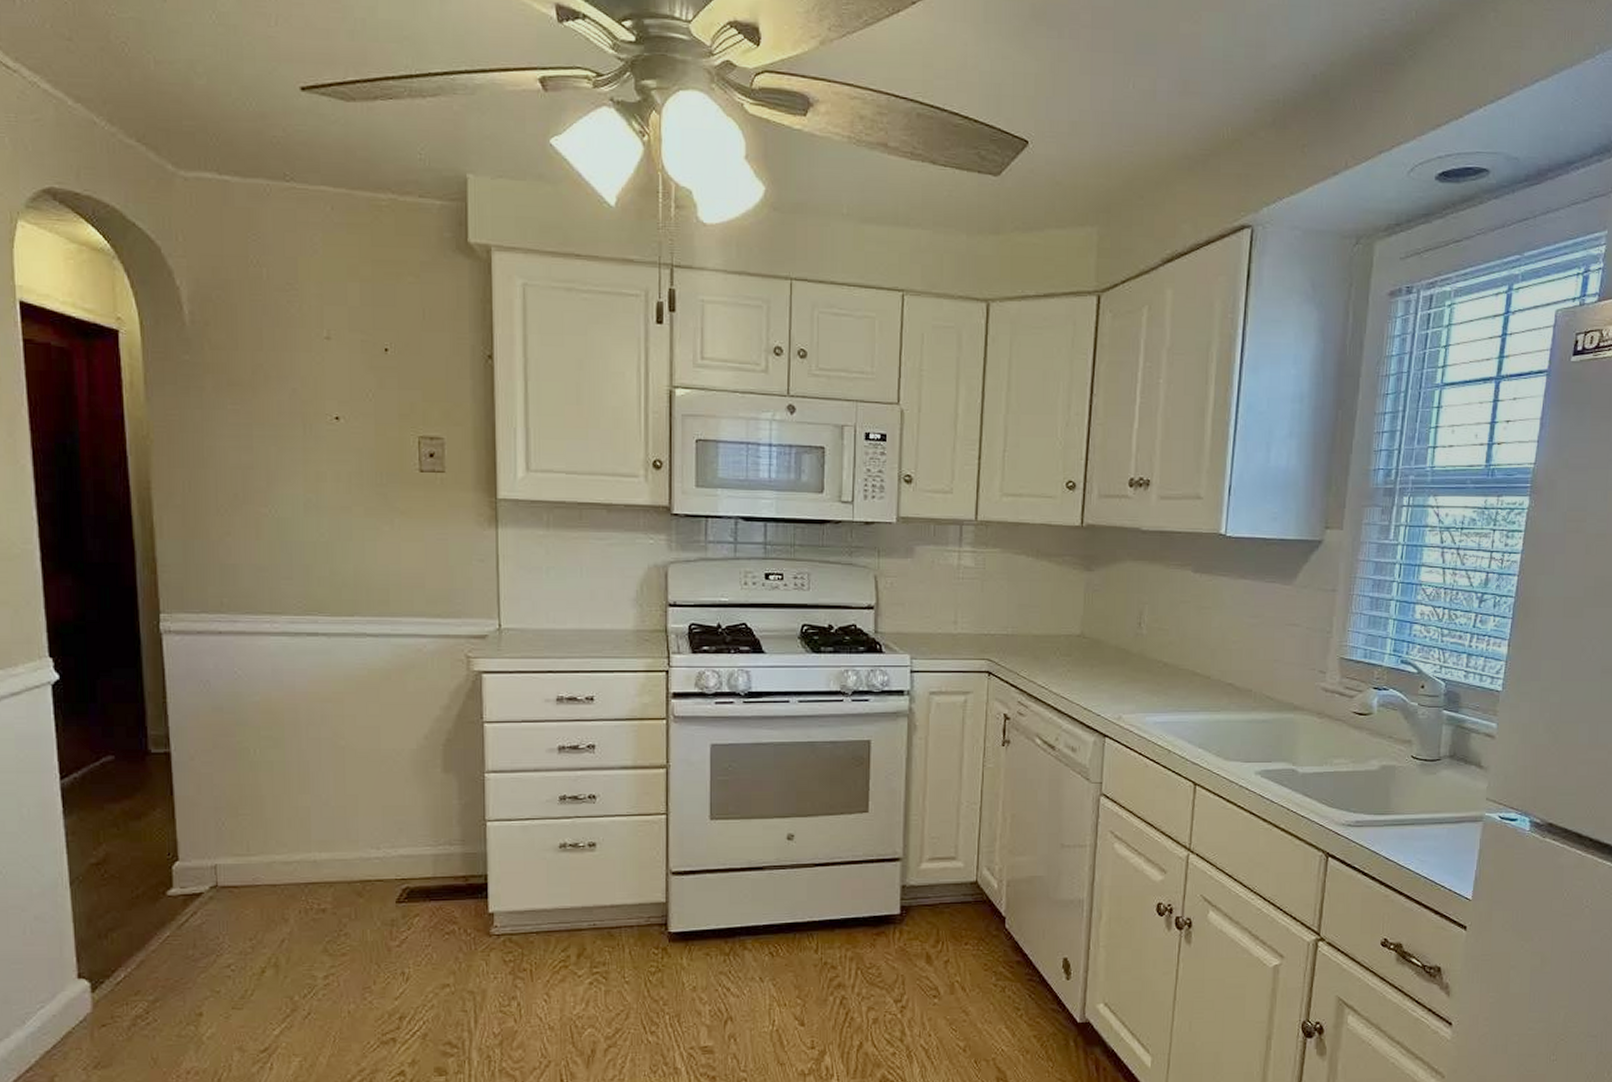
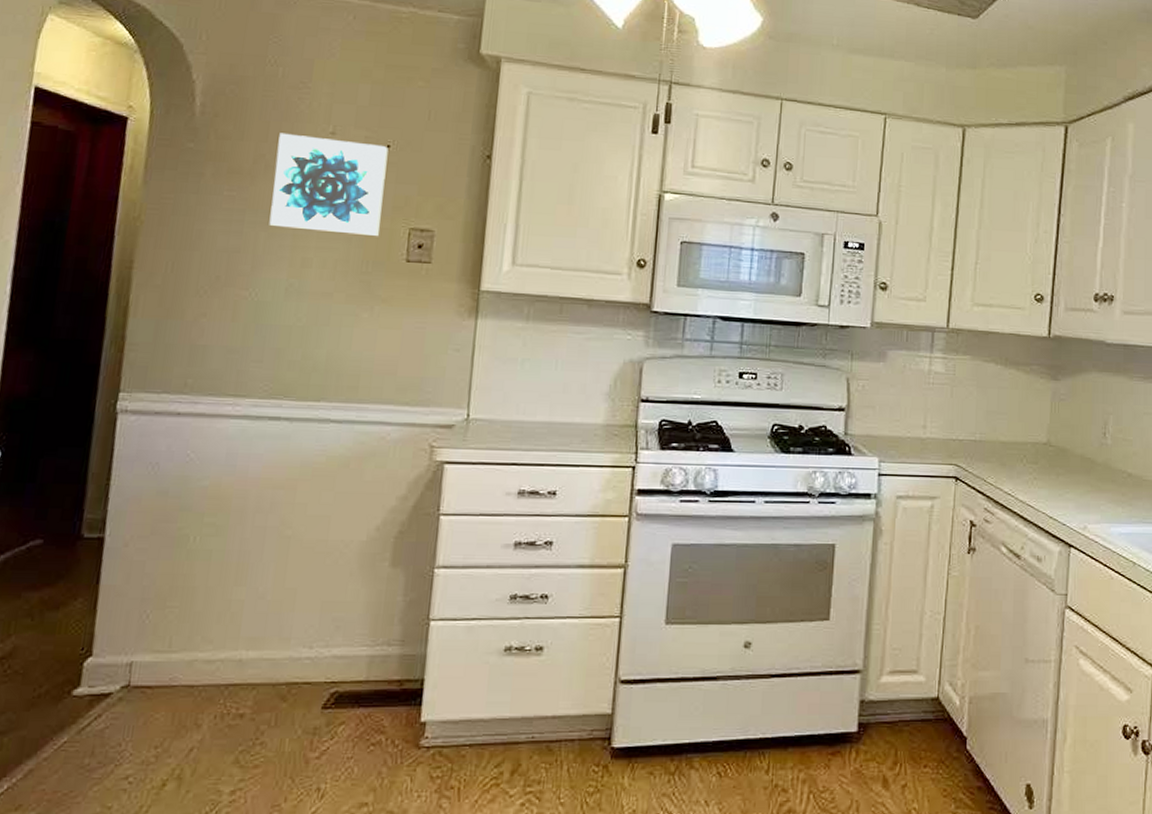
wall art: none [274,340,388,447] -> present [269,133,389,237]

